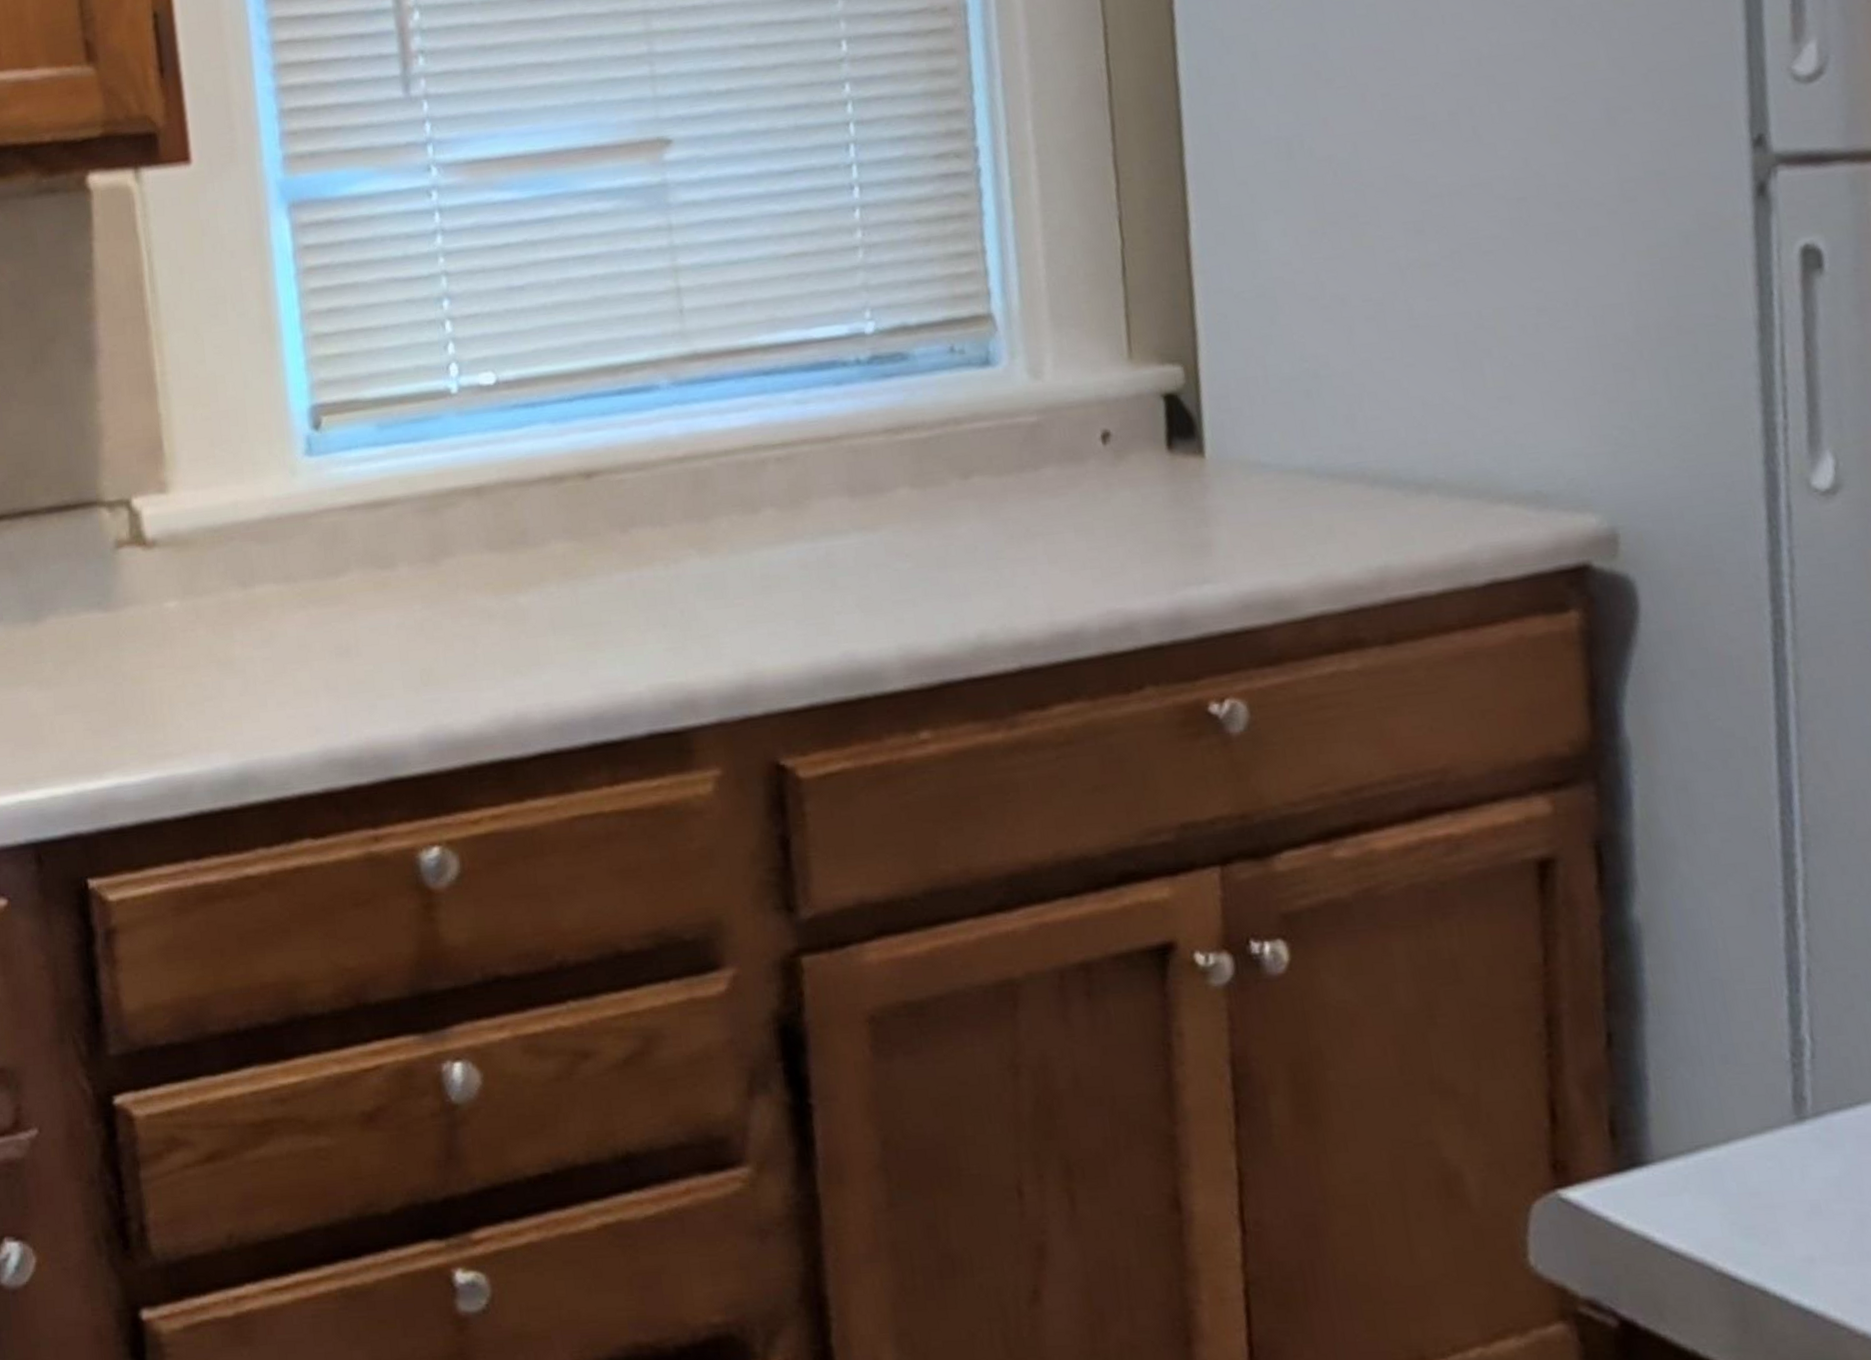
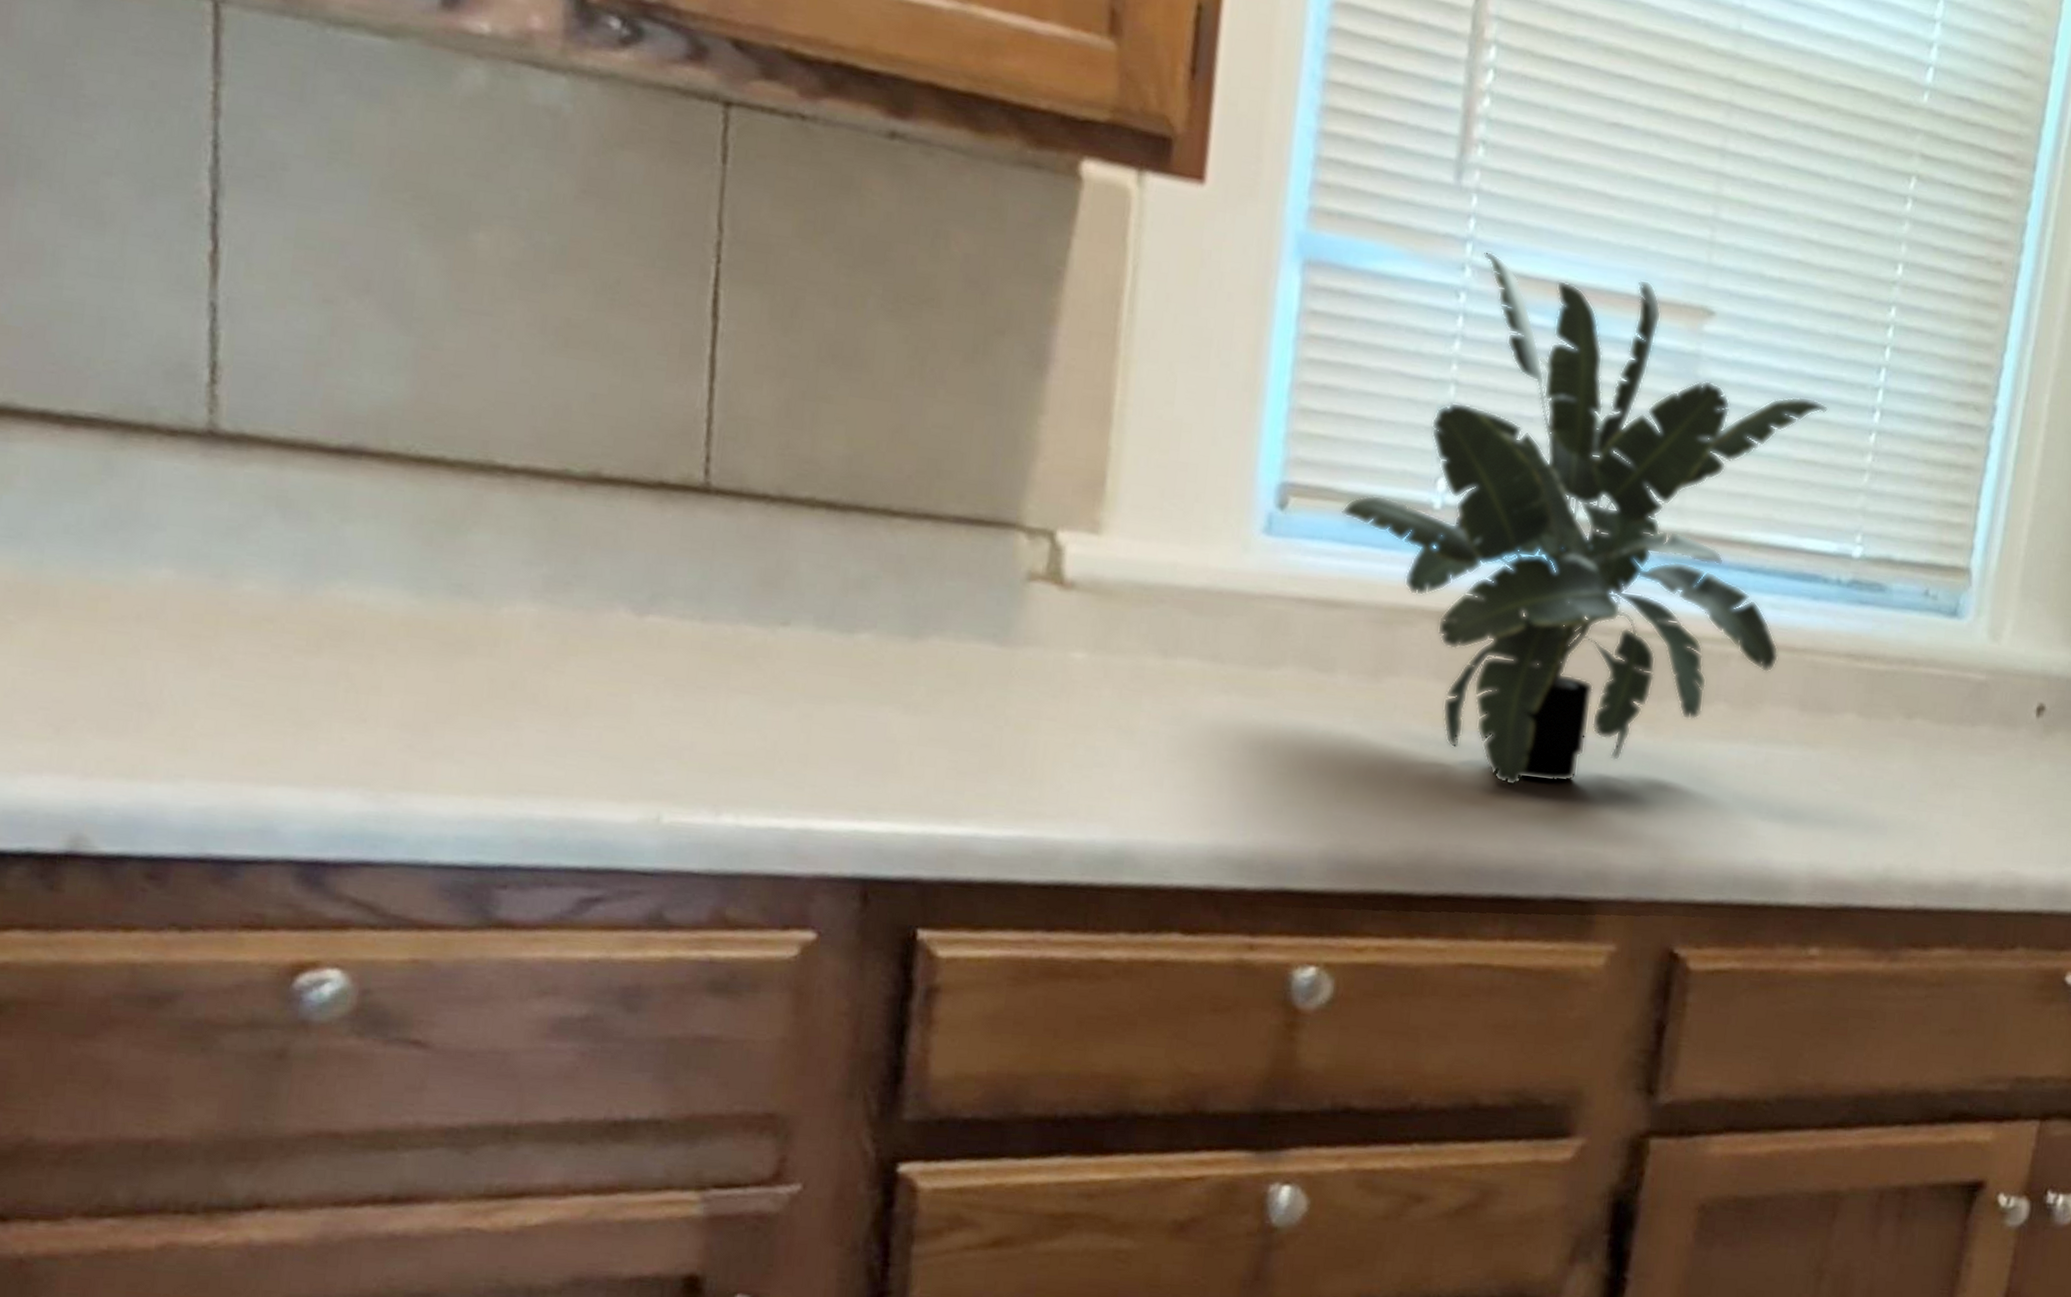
potted plant: none [369,129,816,636] -> present [1340,251,1828,786]

